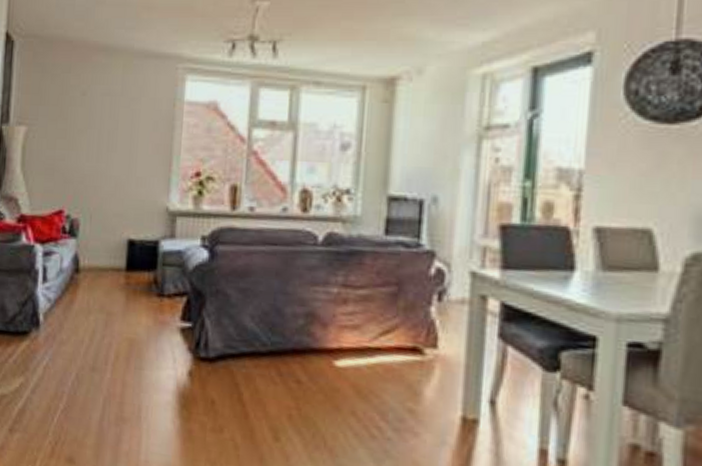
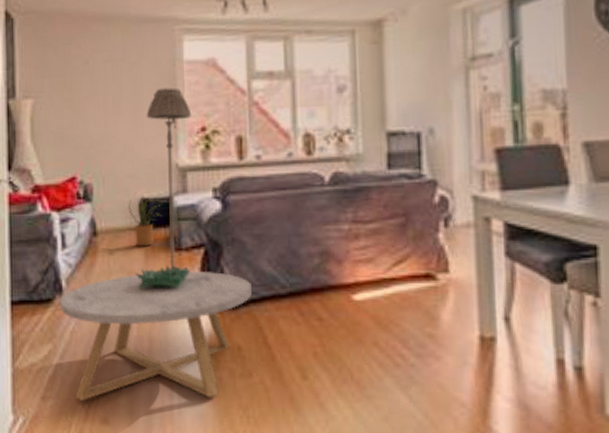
coffee table: none [36,316,232,449] -> present [60,270,252,402]
house plant: none [113,237,147,289] -> present [128,196,162,247]
decorative bowl: none [114,310,171,335] -> present [135,265,191,290]
floor lamp: none [140,128,188,316] -> present [146,87,192,270]

